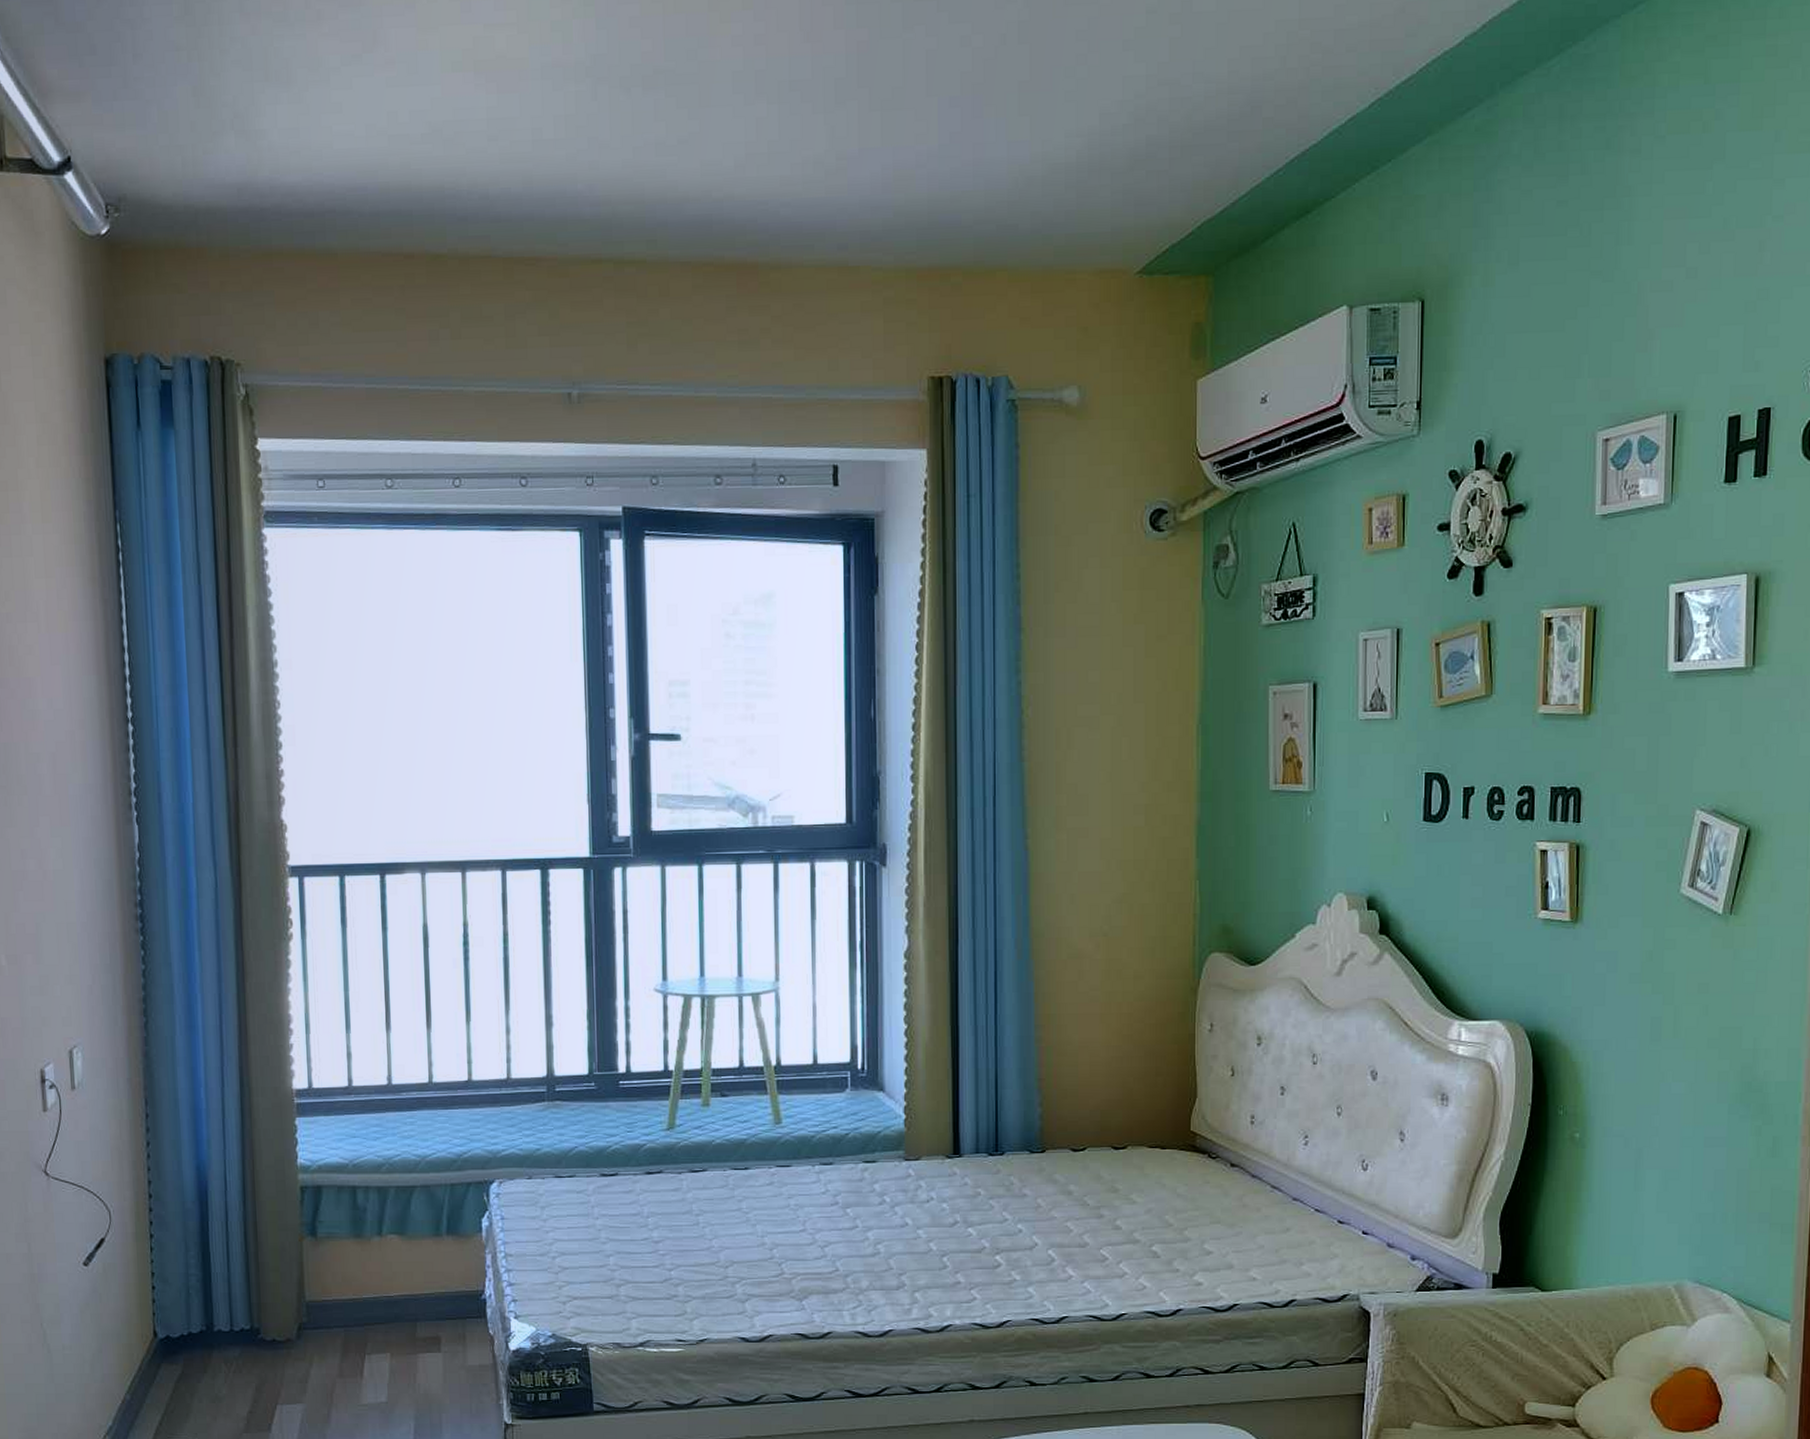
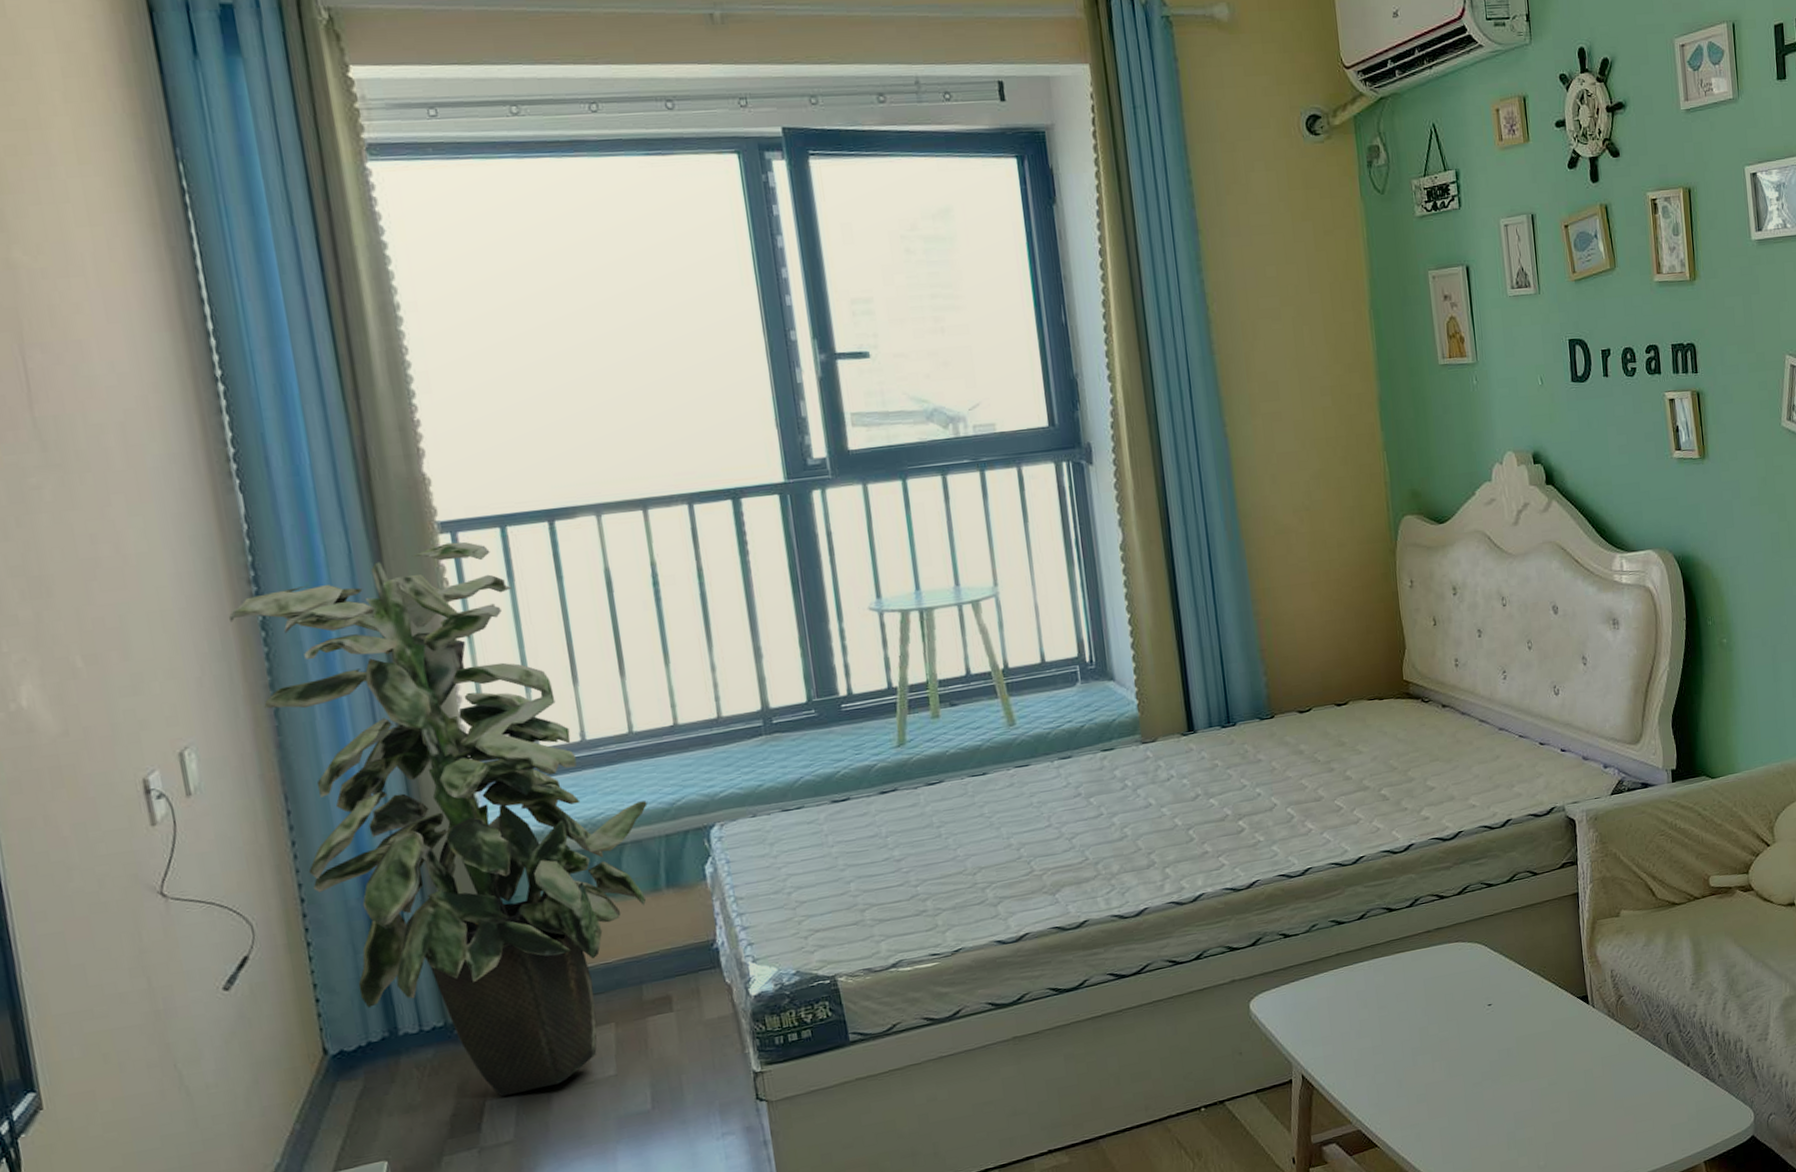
indoor plant: none [117,886,438,1403] -> present [228,541,648,1097]

